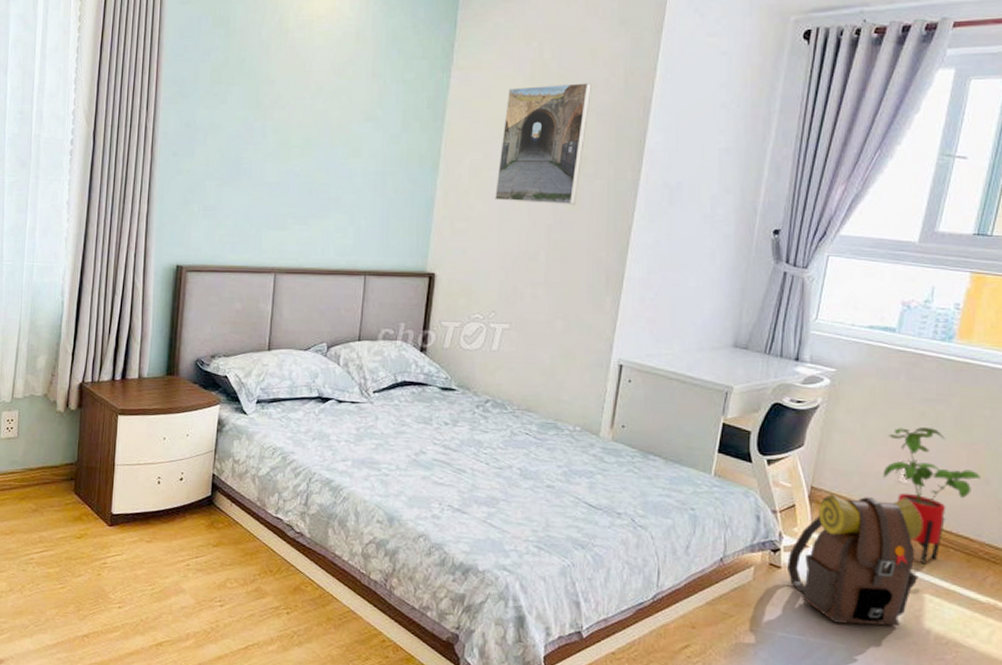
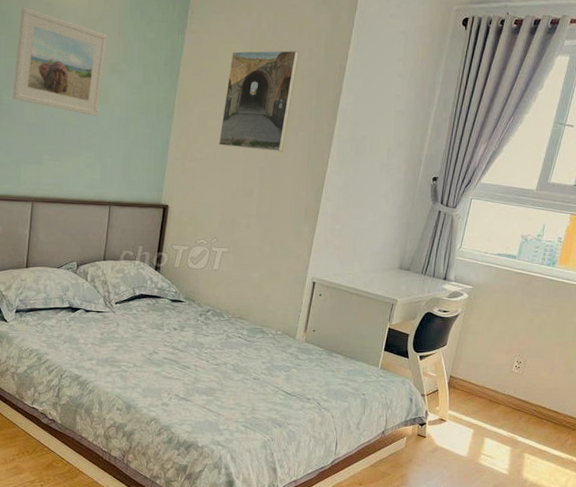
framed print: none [252,52,359,171] -> present [12,7,107,116]
backpack: present [787,493,923,627] -> none [430,381,527,478]
house plant: present [882,426,981,563] -> none [501,330,568,431]

